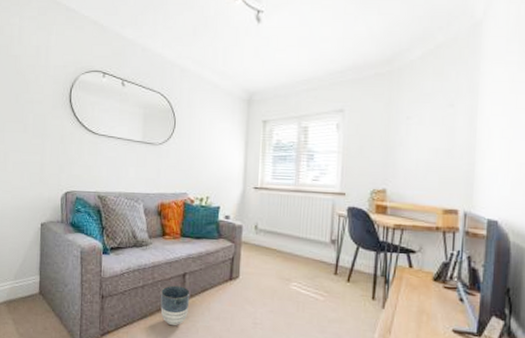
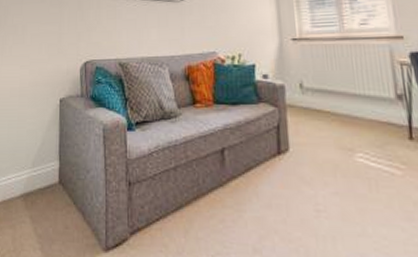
planter: present [160,285,190,326] -> none [197,165,233,219]

